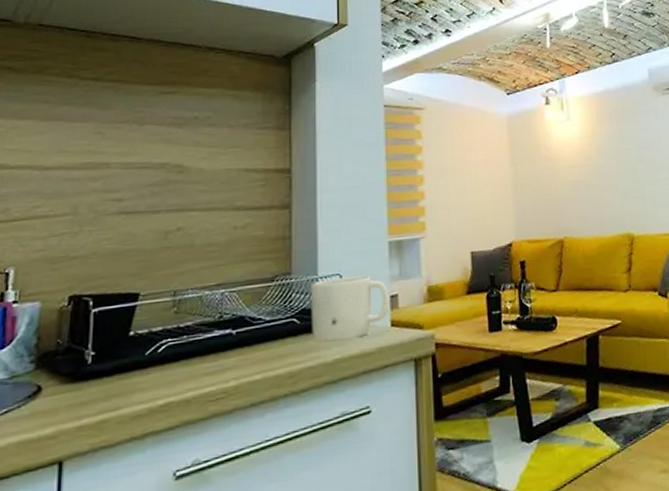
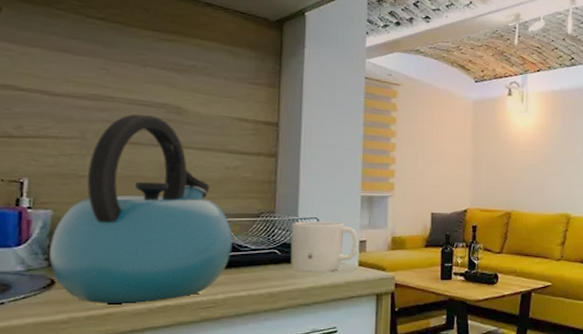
kettle: none [36,178,244,410] -> present [49,114,233,305]

